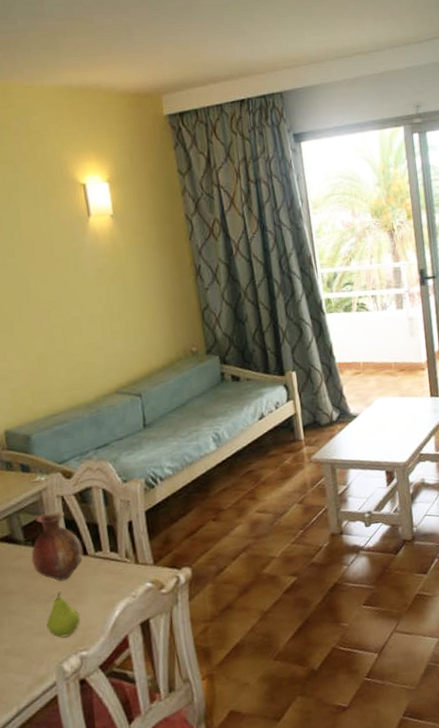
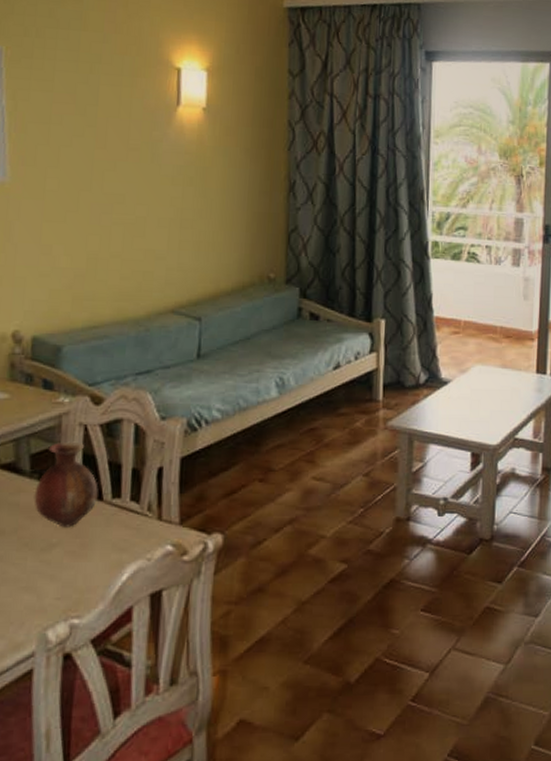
fruit: present [46,591,80,638] -> none [36,539,79,598]

